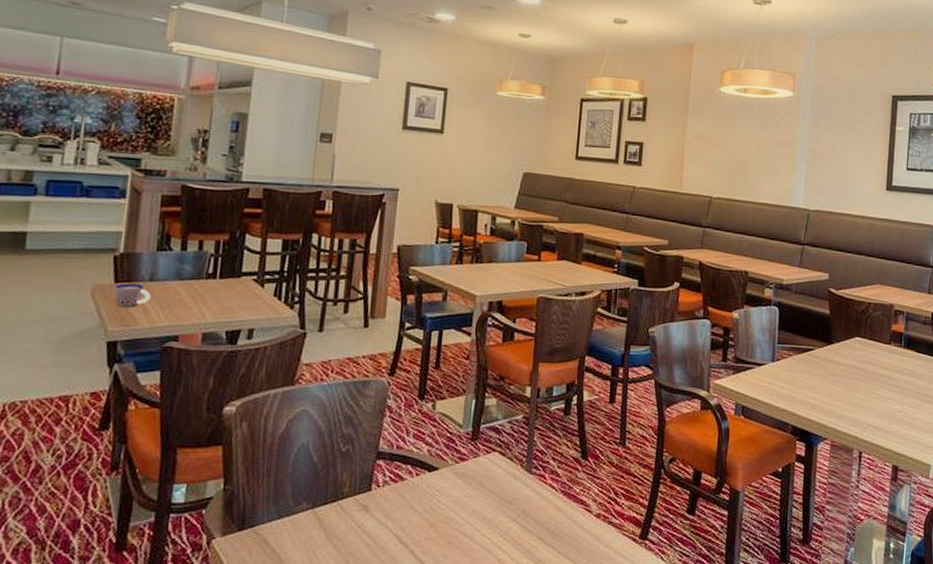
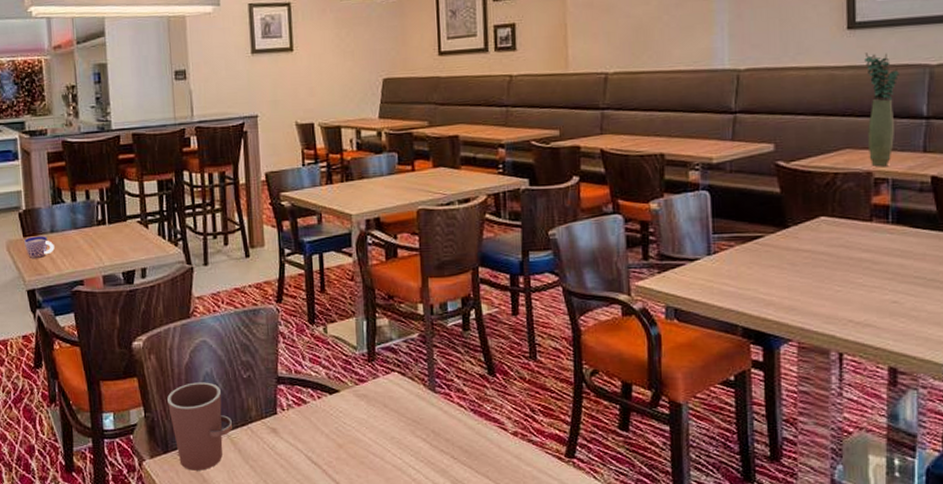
cup: none [252,454,321,550] -> present [167,382,232,471]
vase: none [892,210,917,302] -> present [864,53,899,167]

